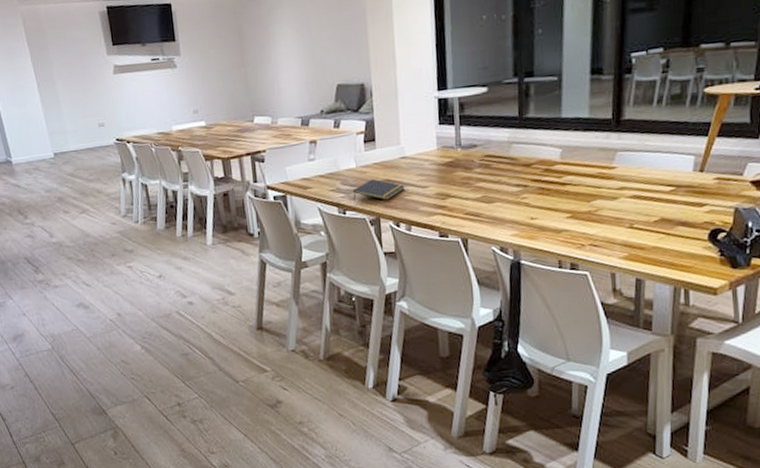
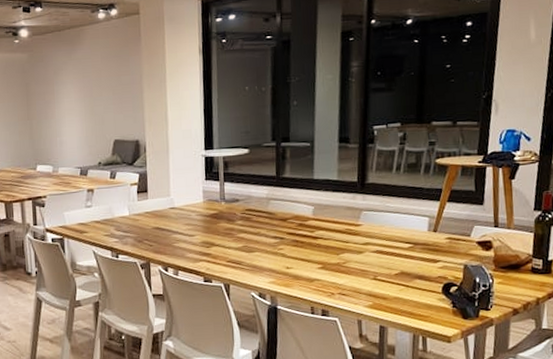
notepad: present [352,179,405,201] -> none [125,226,174,246]

